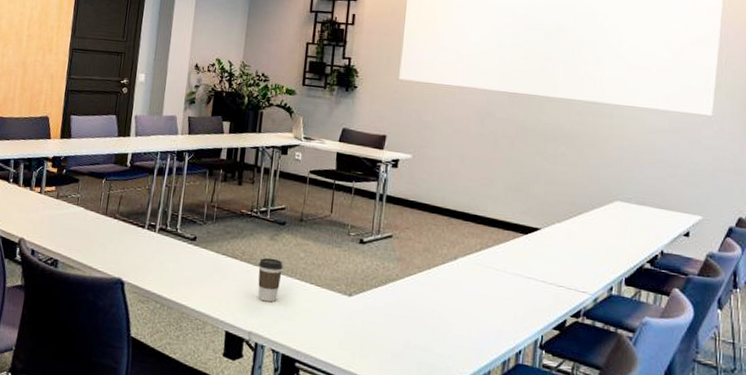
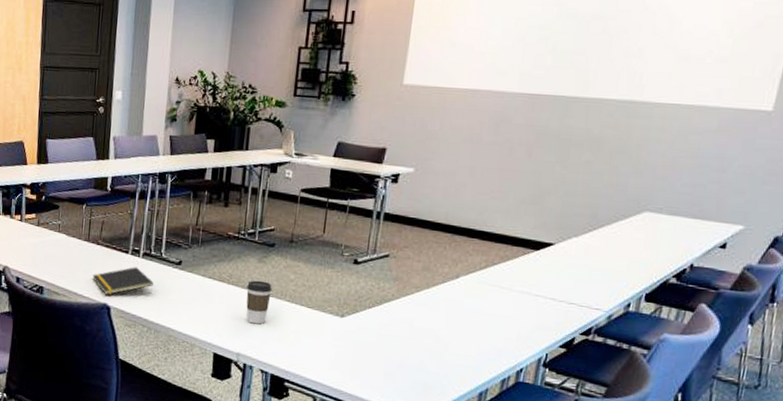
notepad: none [107,241,168,270] -> present [92,267,154,295]

